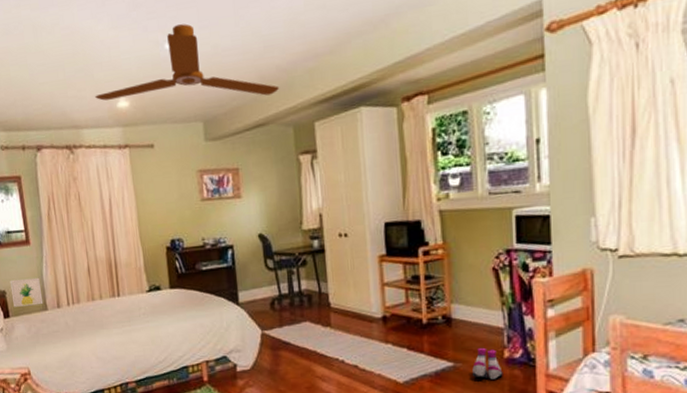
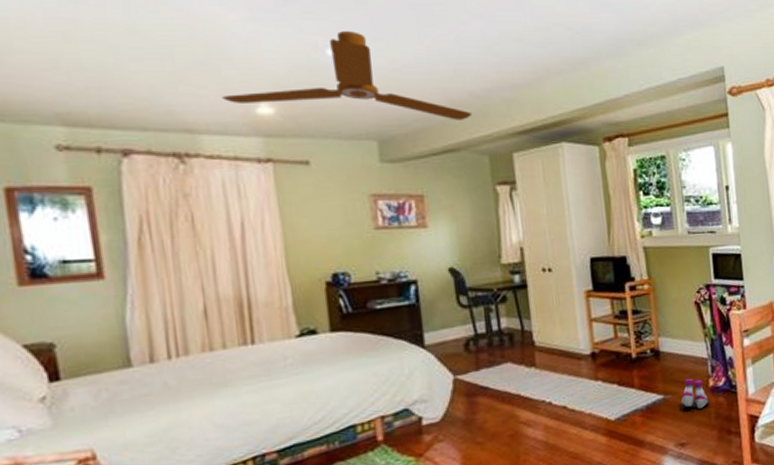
wall art: present [10,277,44,307] -> none [63,323,125,365]

